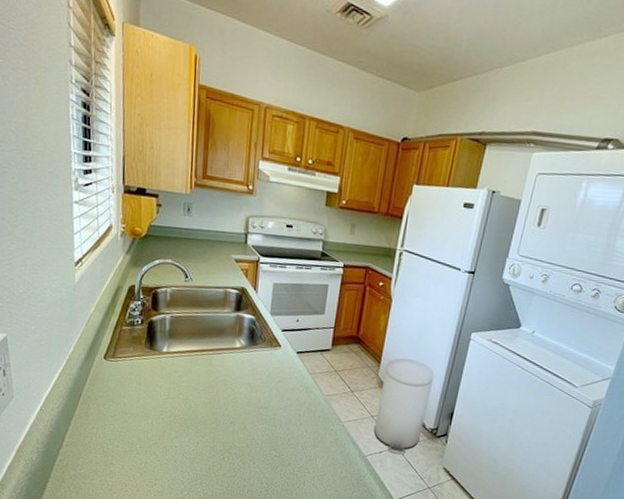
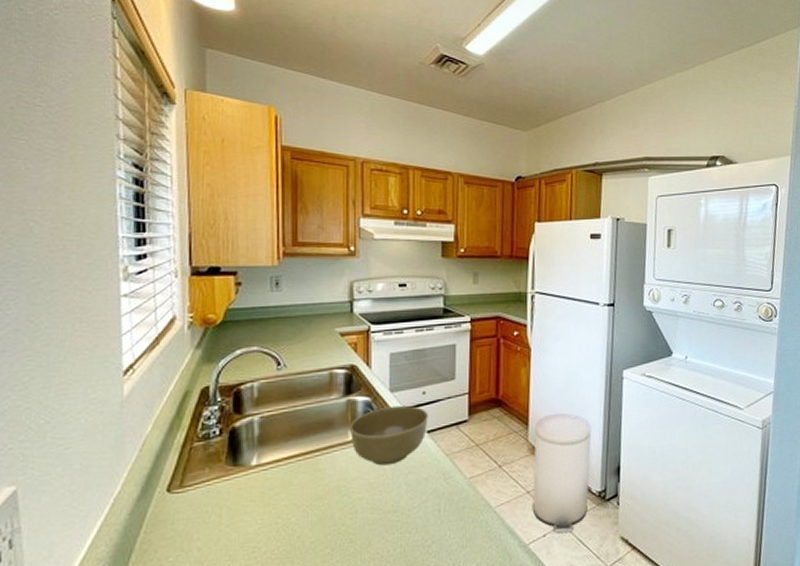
bowl: none [236,326,299,373] -> present [349,405,428,466]

